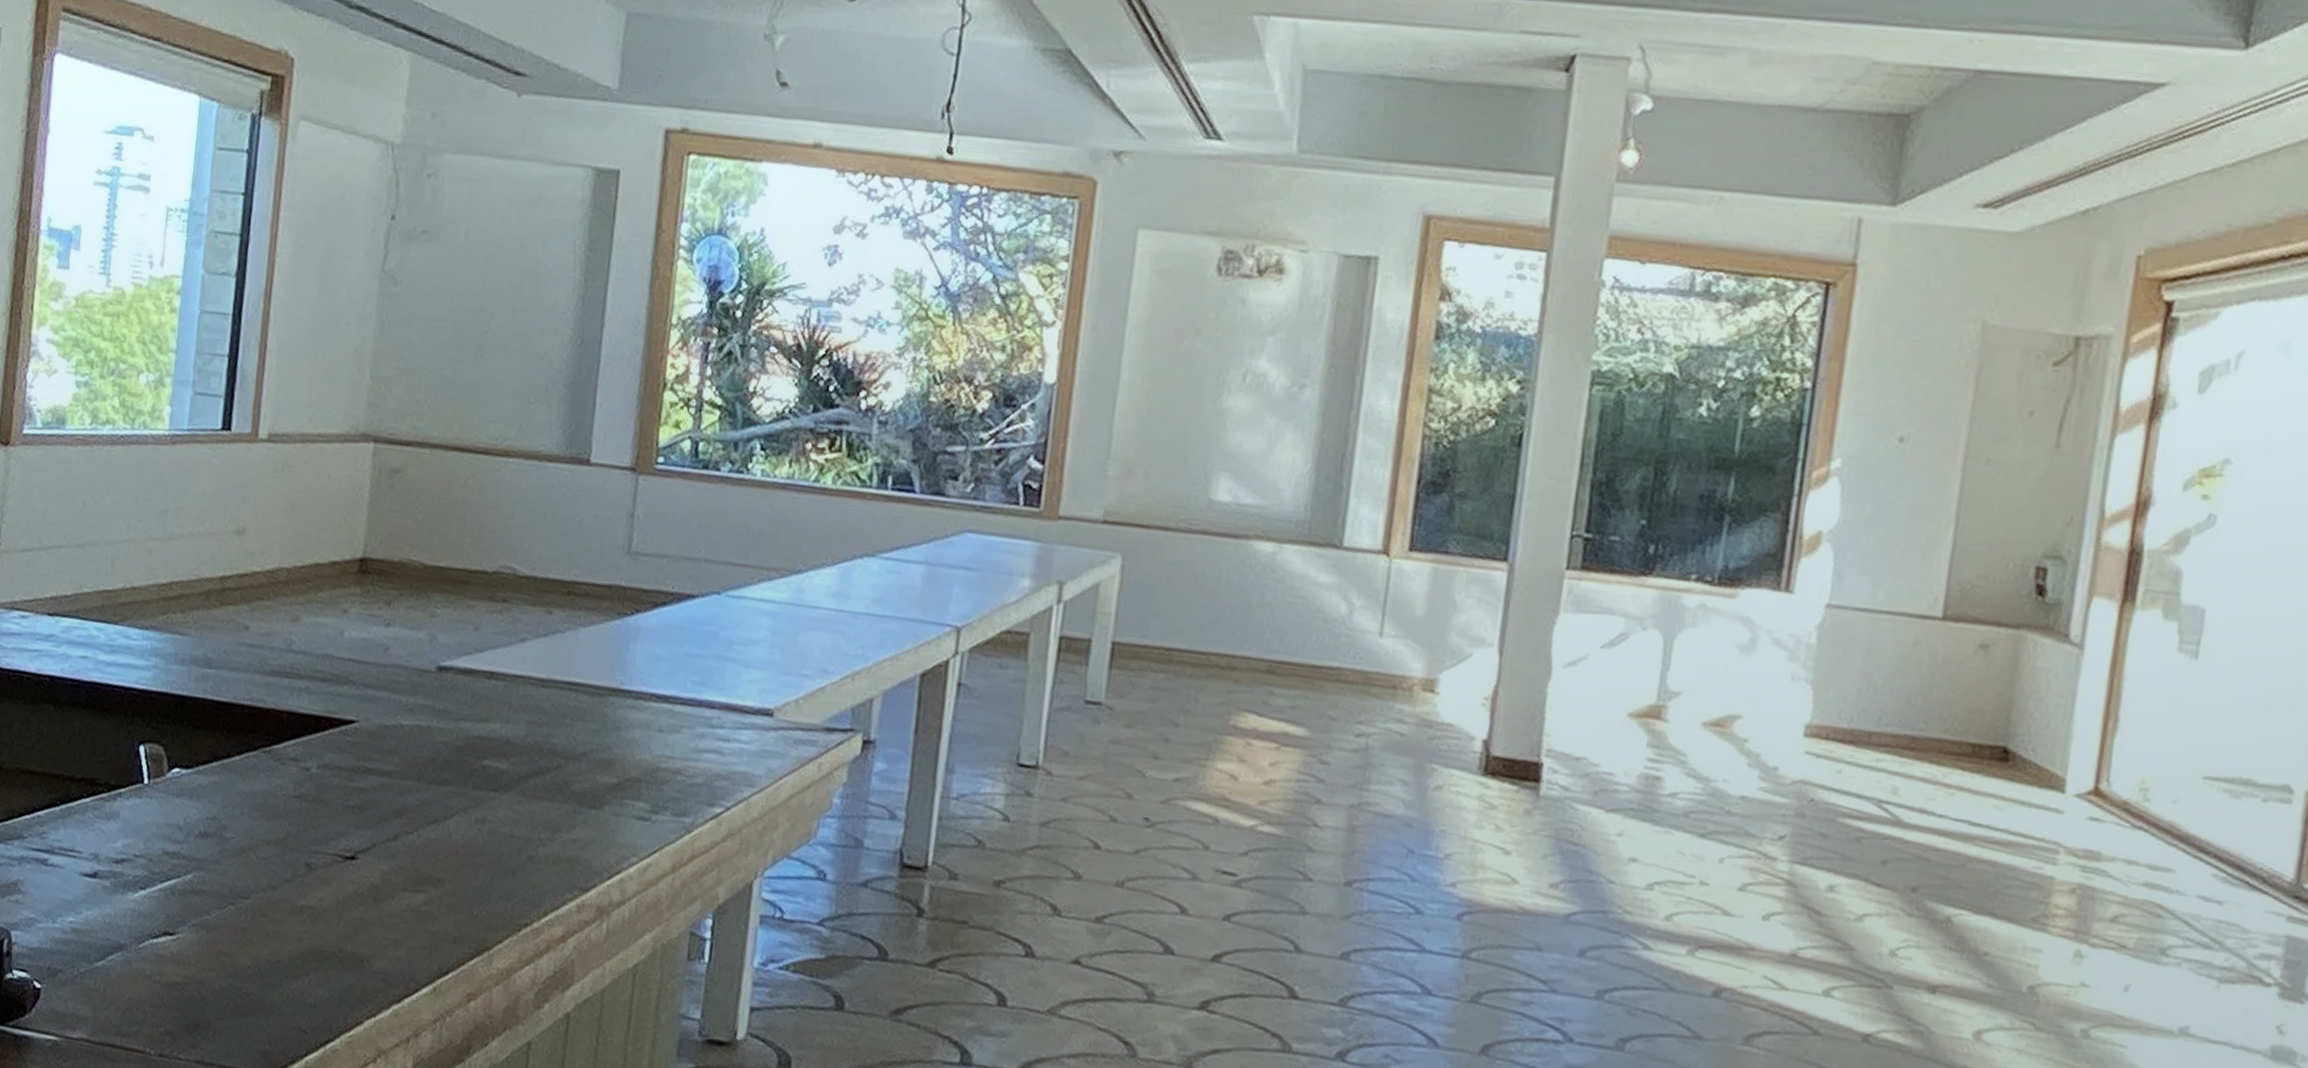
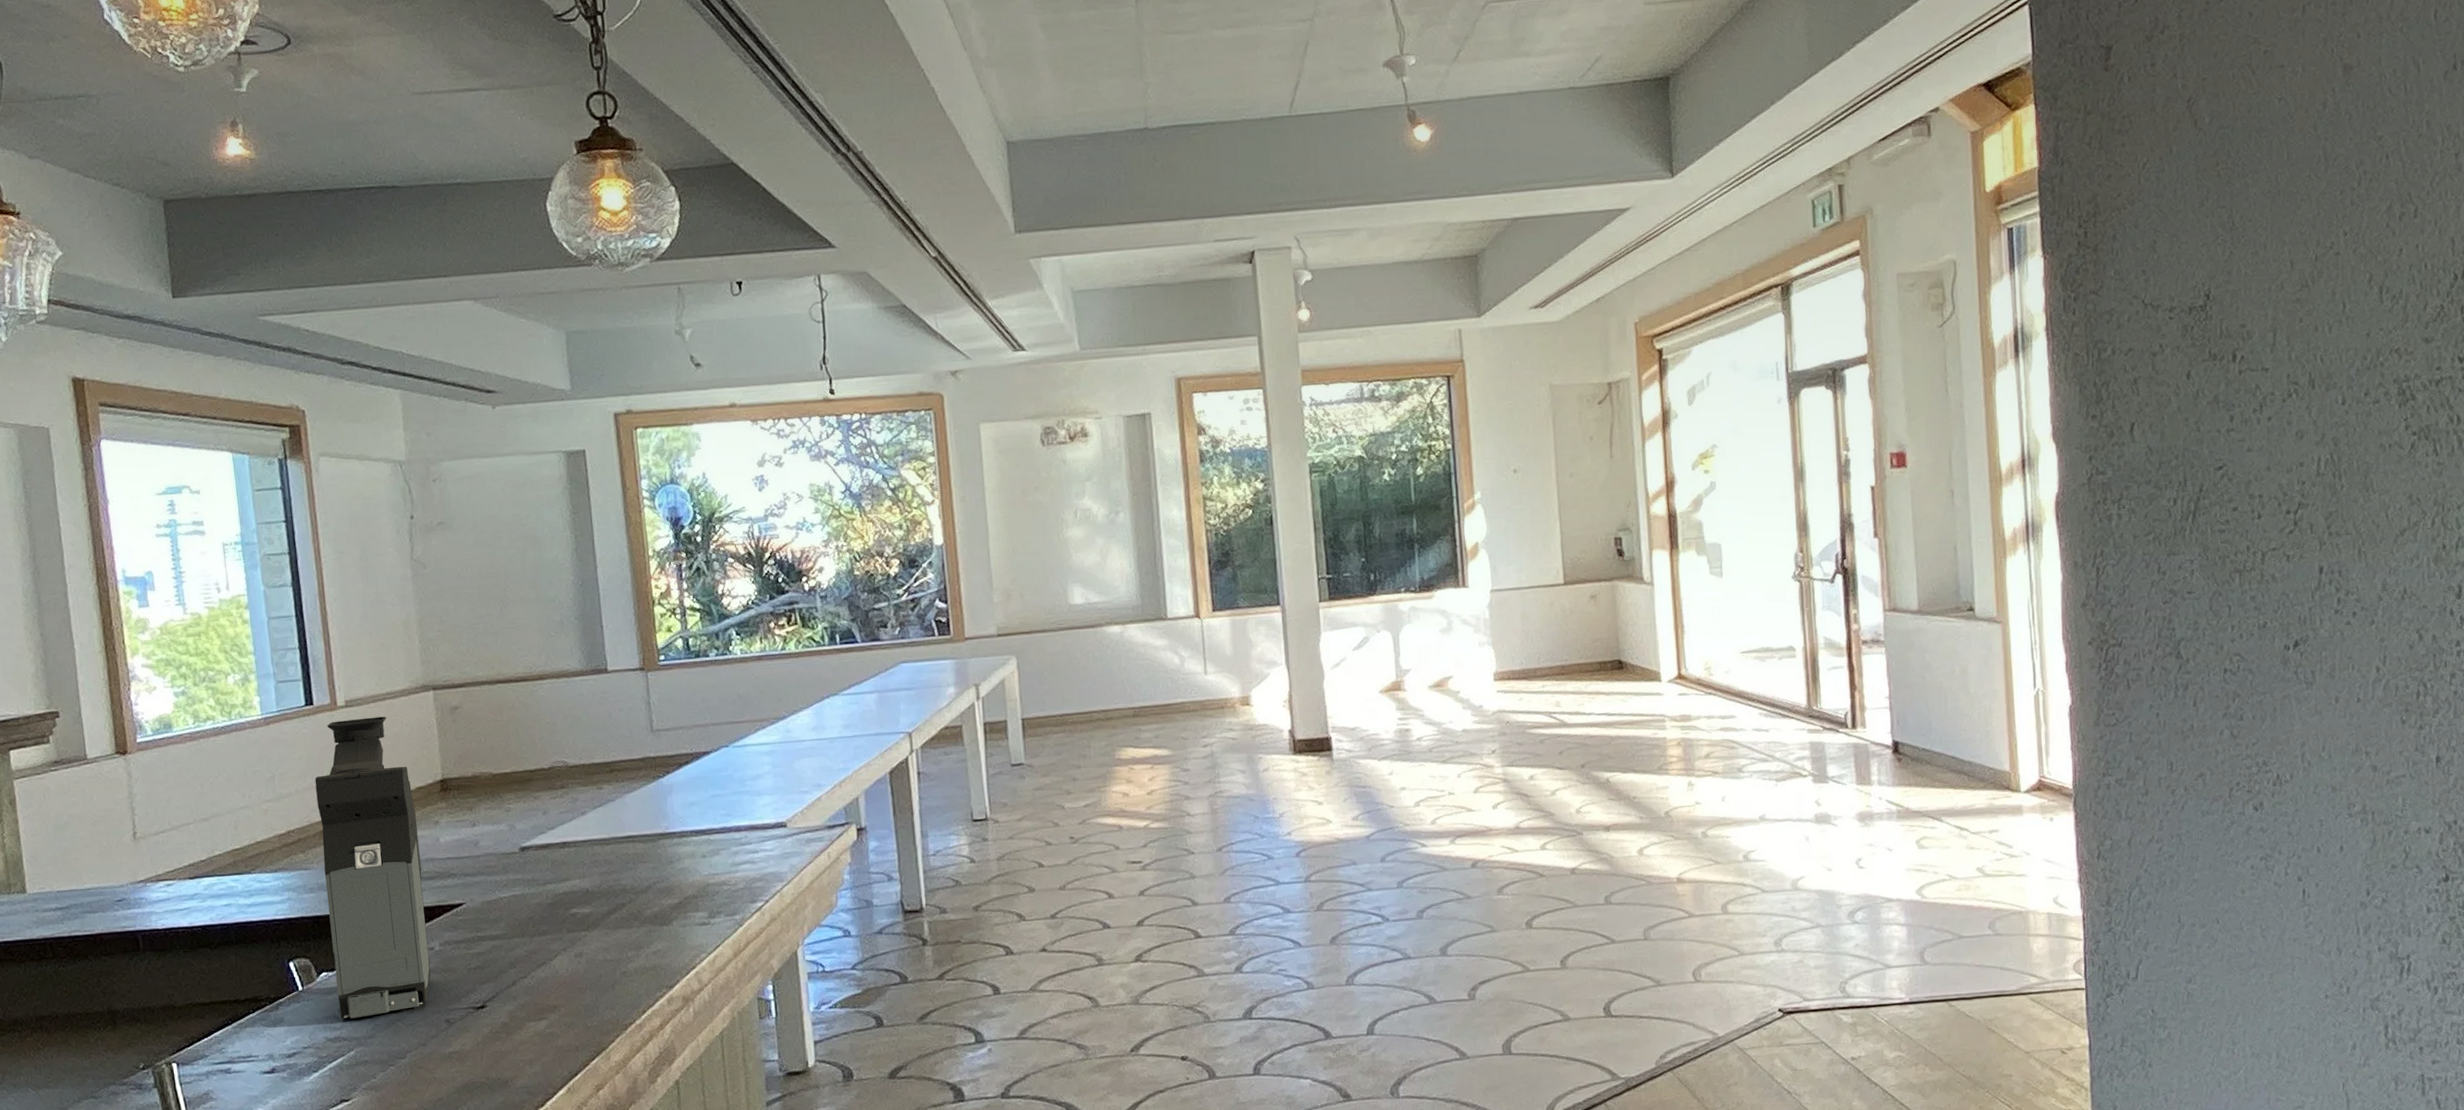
coffee maker: none [185,456,325,840] -> present [314,716,431,1019]

